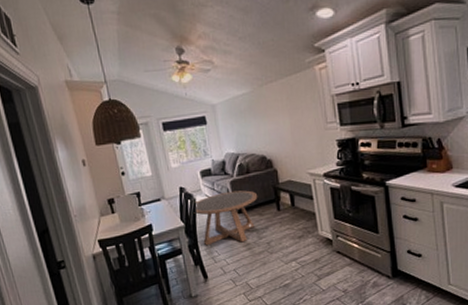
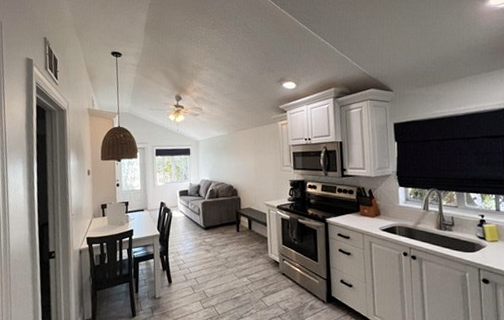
coffee table: present [194,190,258,246] -> none [169,210,223,255]

